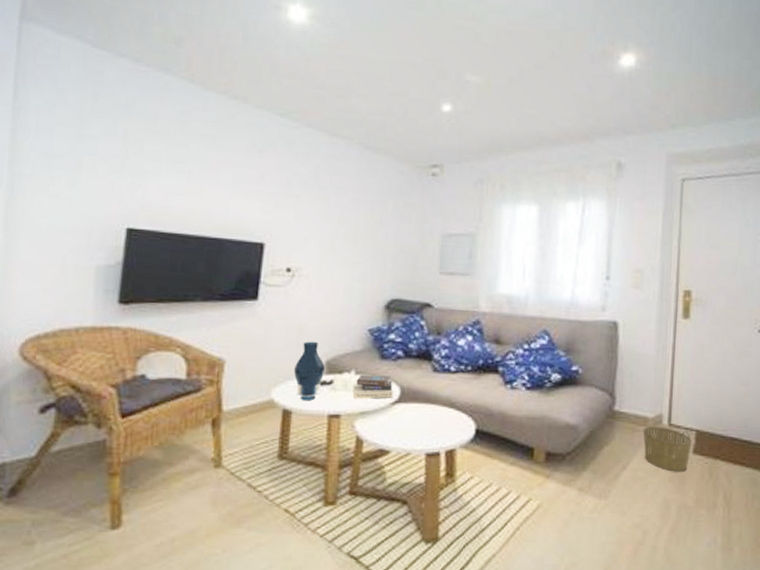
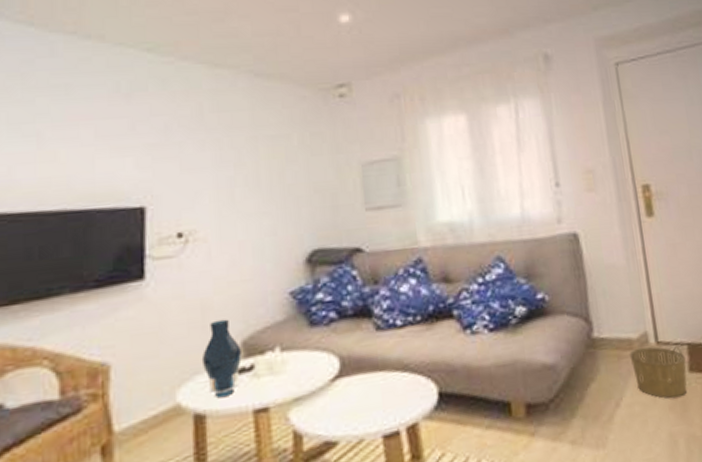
books: present [352,374,394,399] -> none [280,345,332,384]

